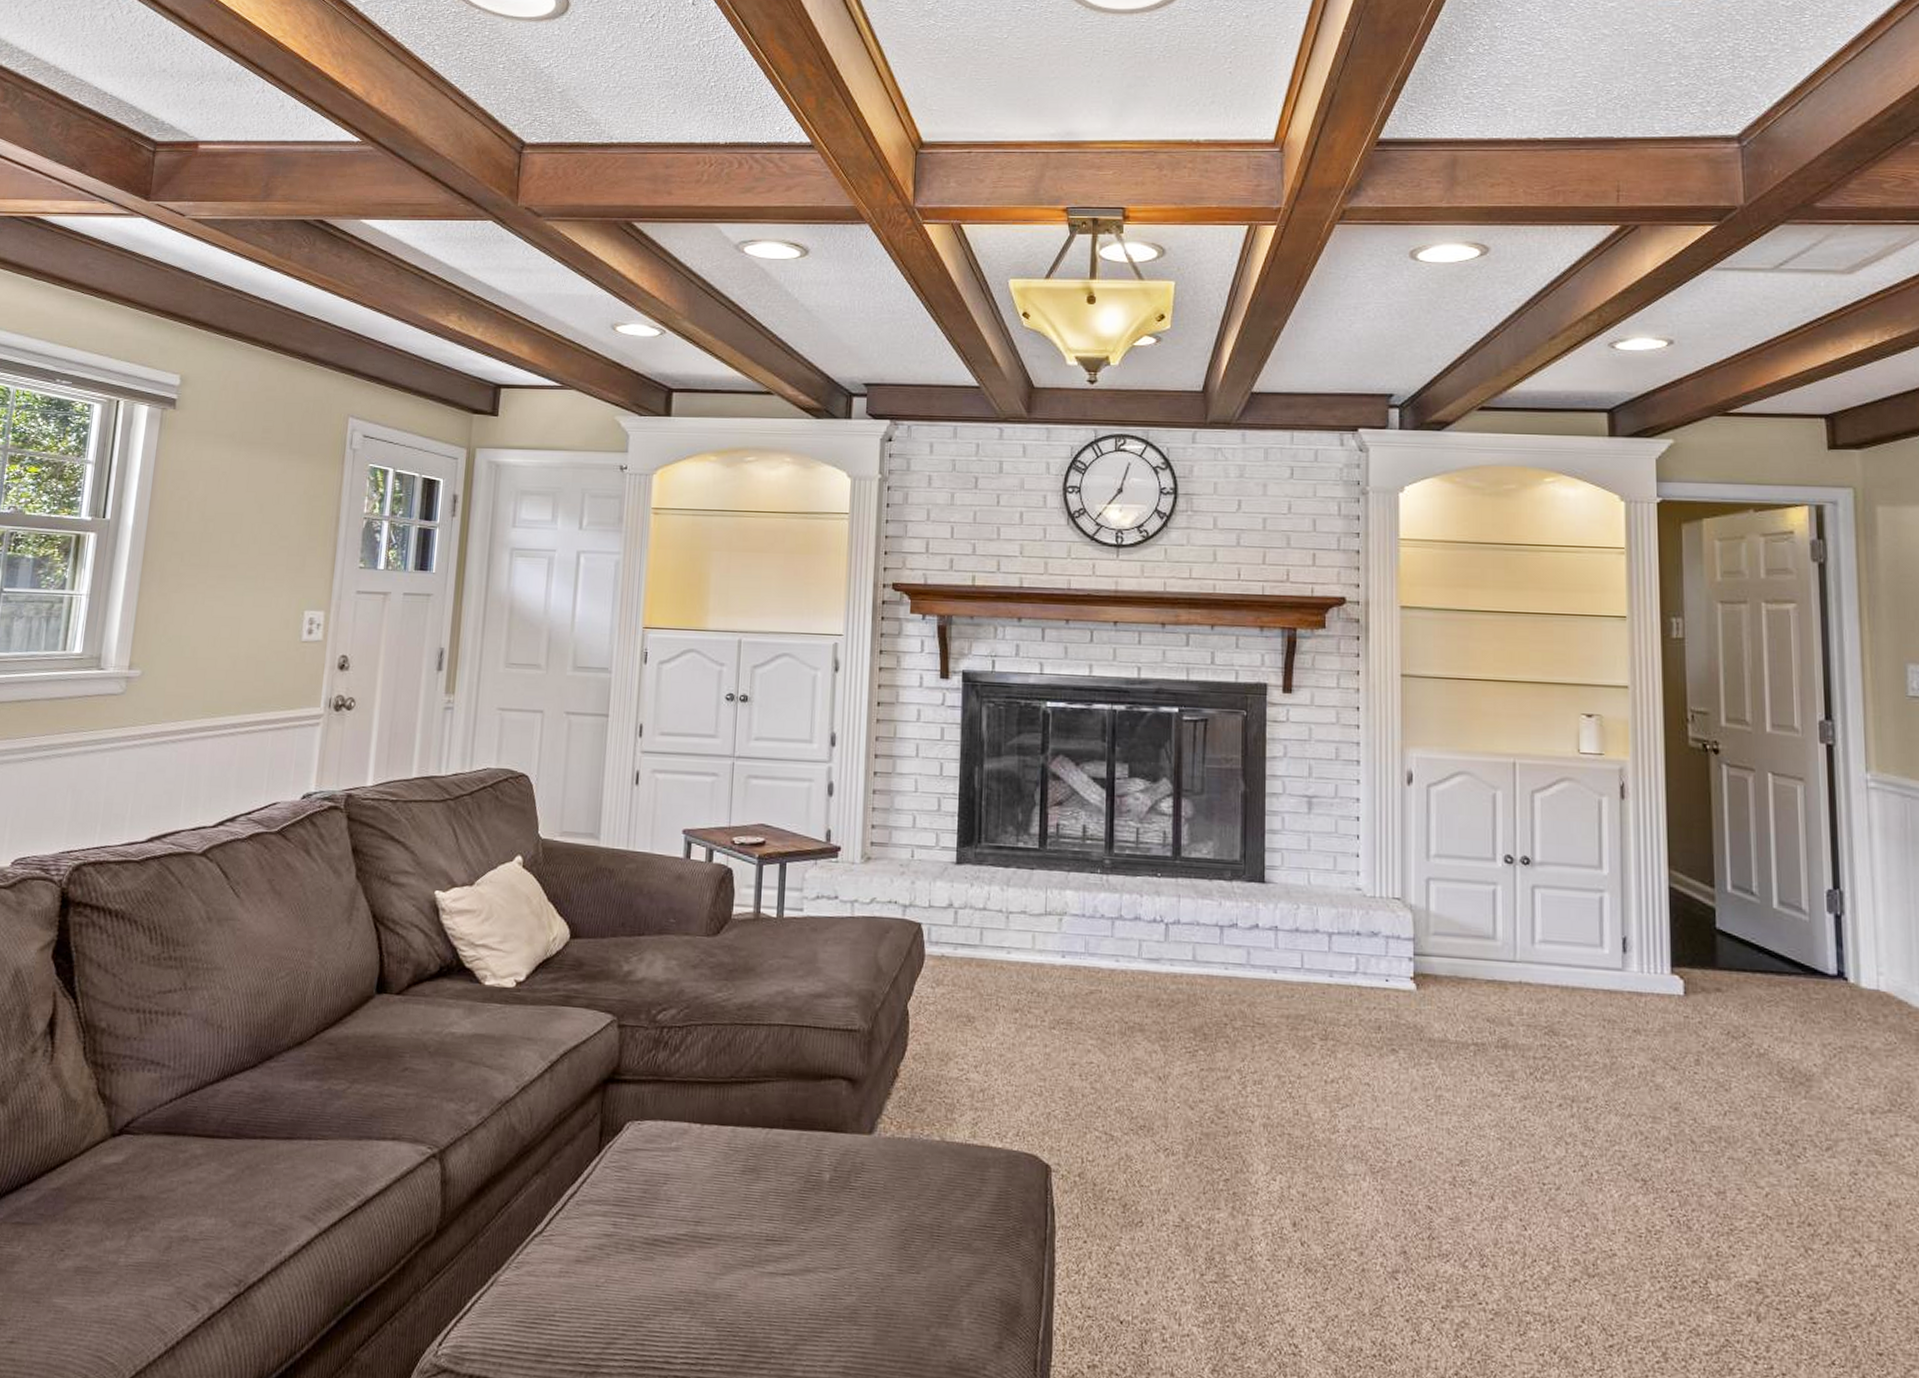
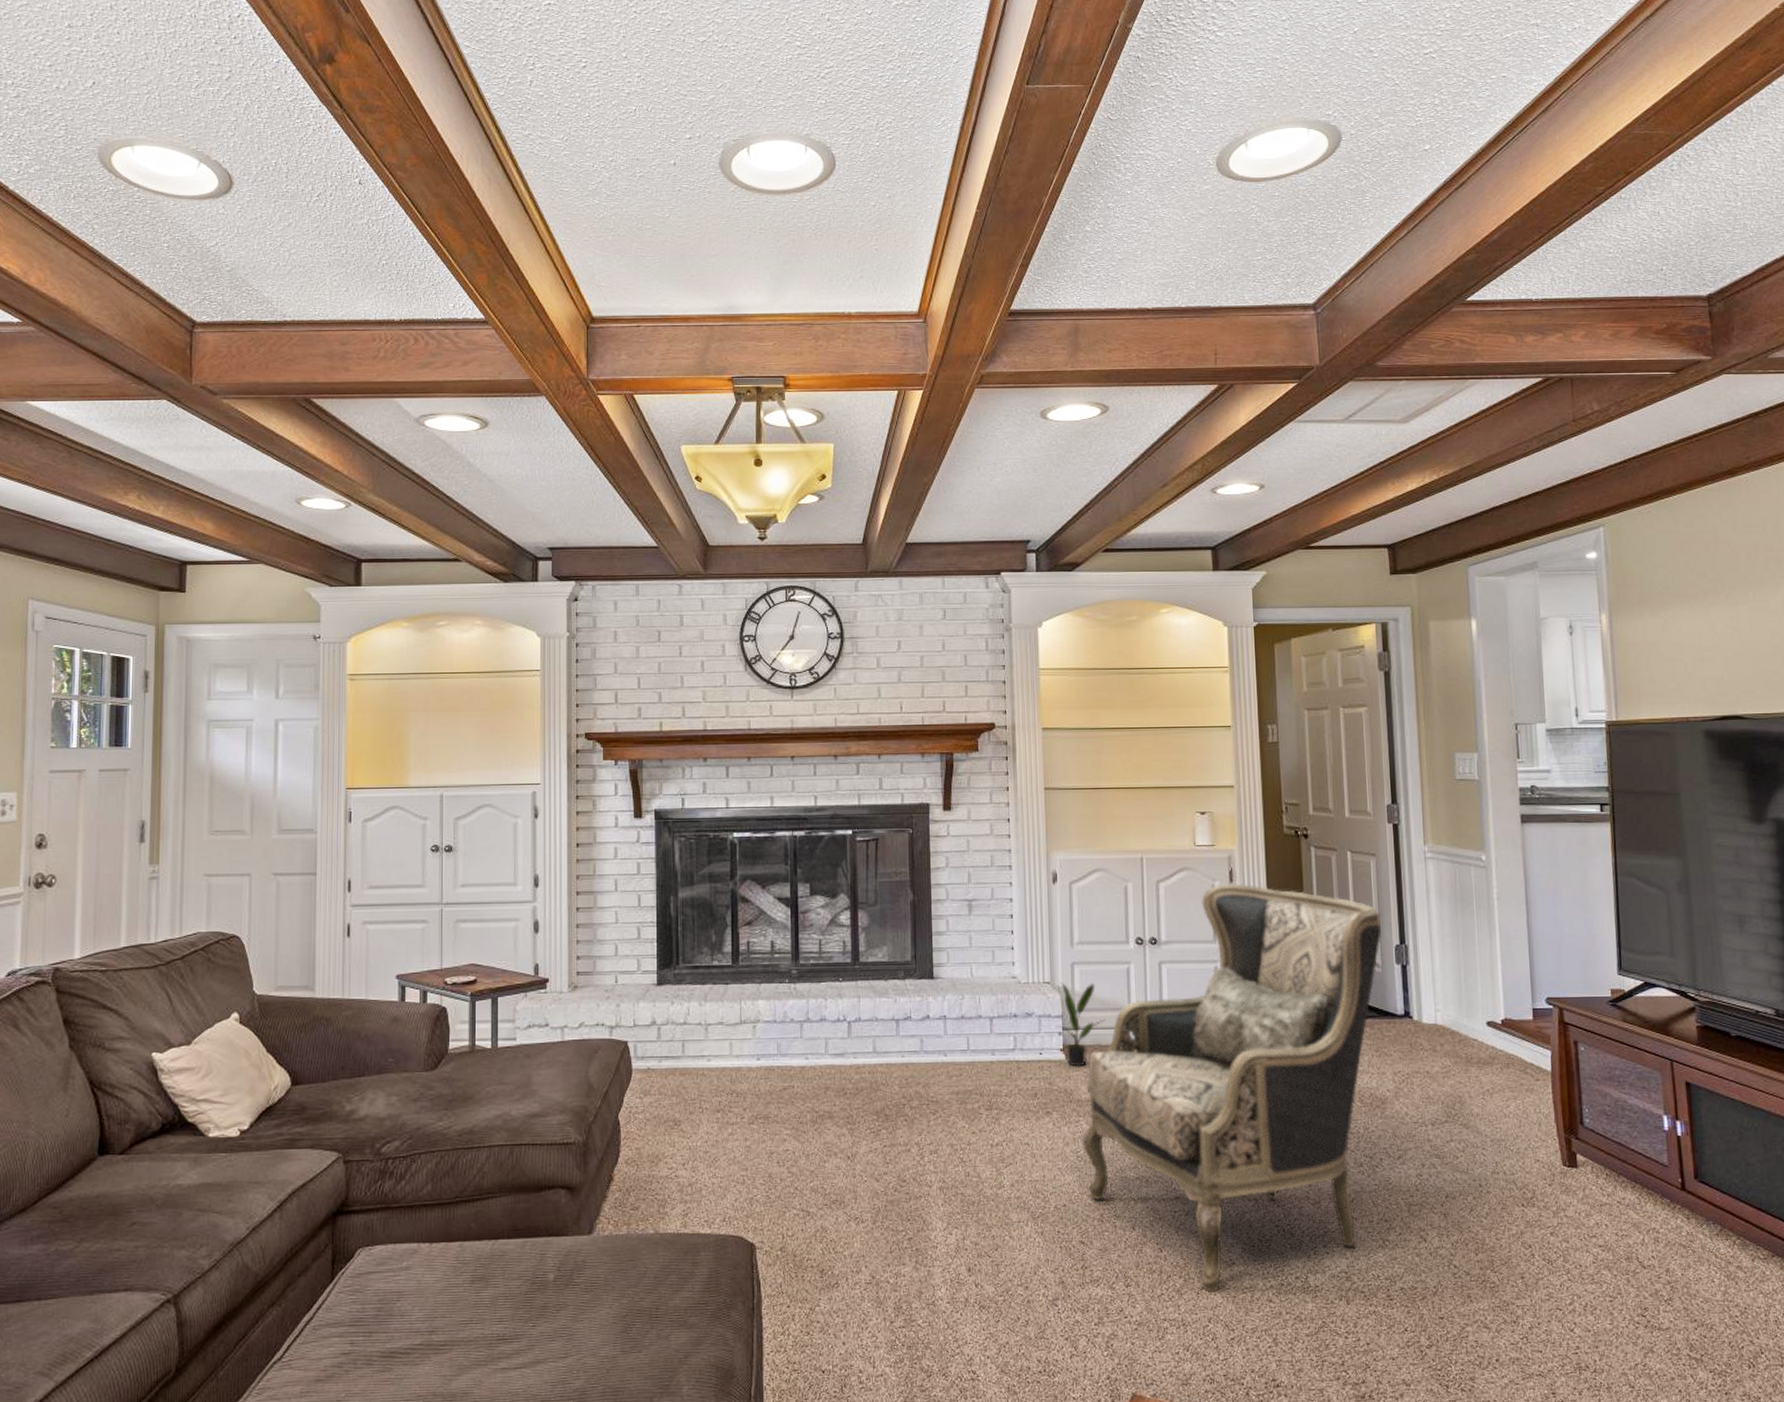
potted plant: none [1407,900,1465,1001] -> present [1057,983,1106,1067]
armchair: none [1432,799,1810,1289] -> present [1081,883,1382,1294]

